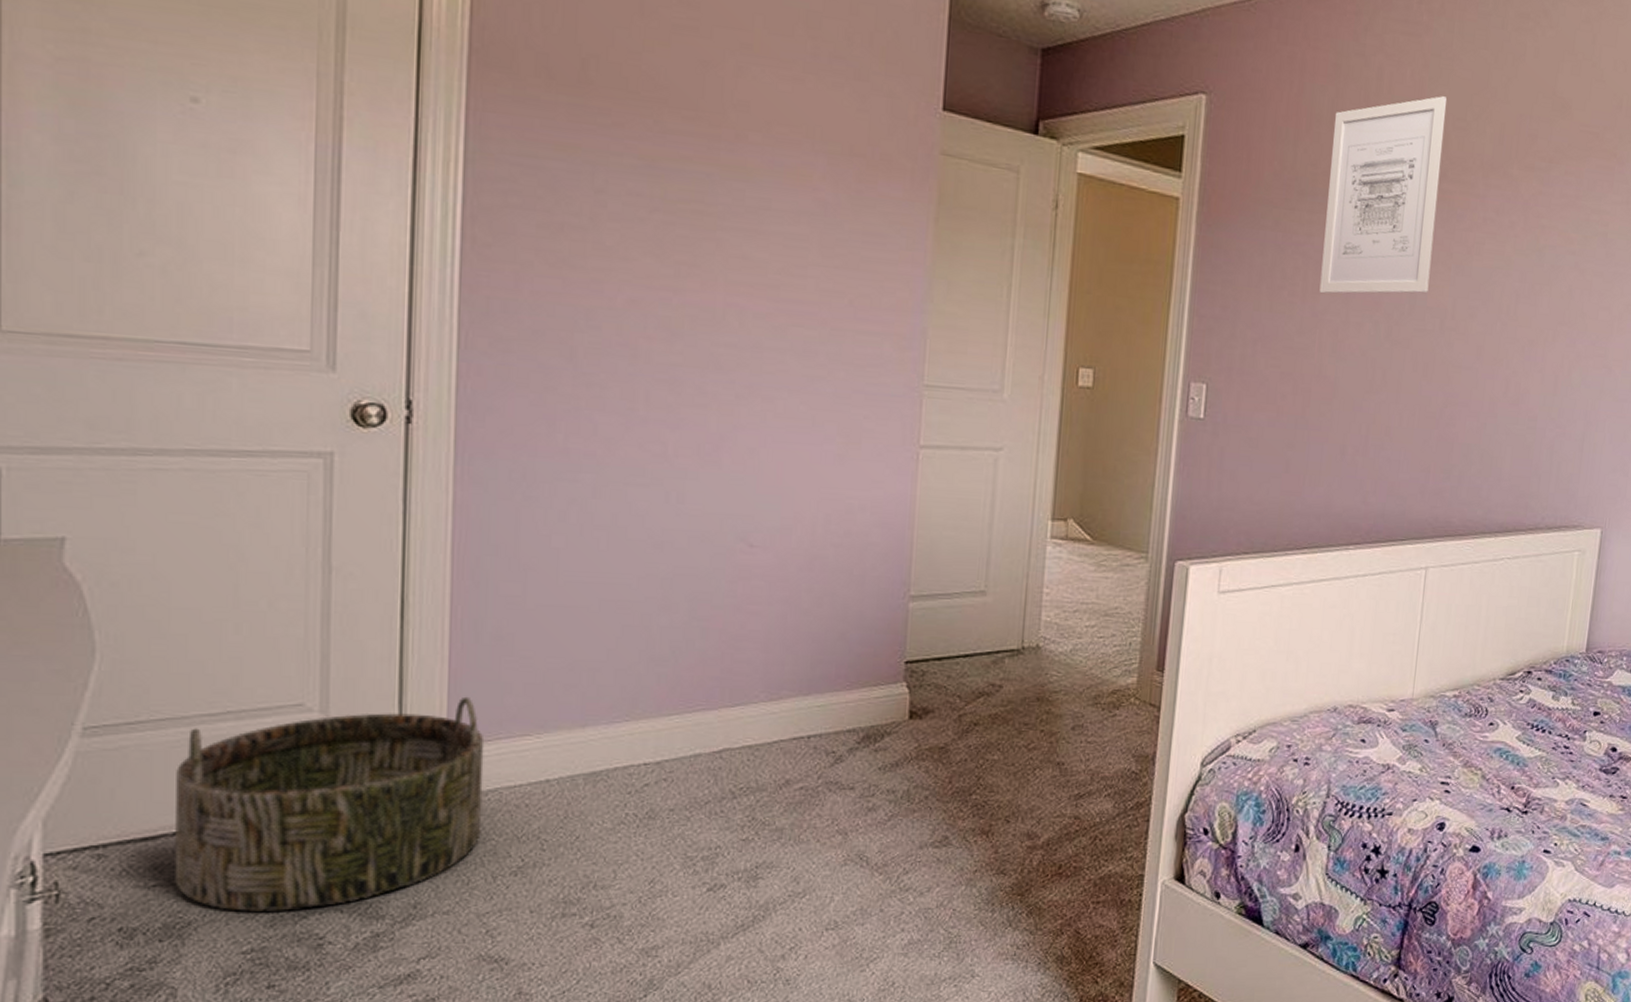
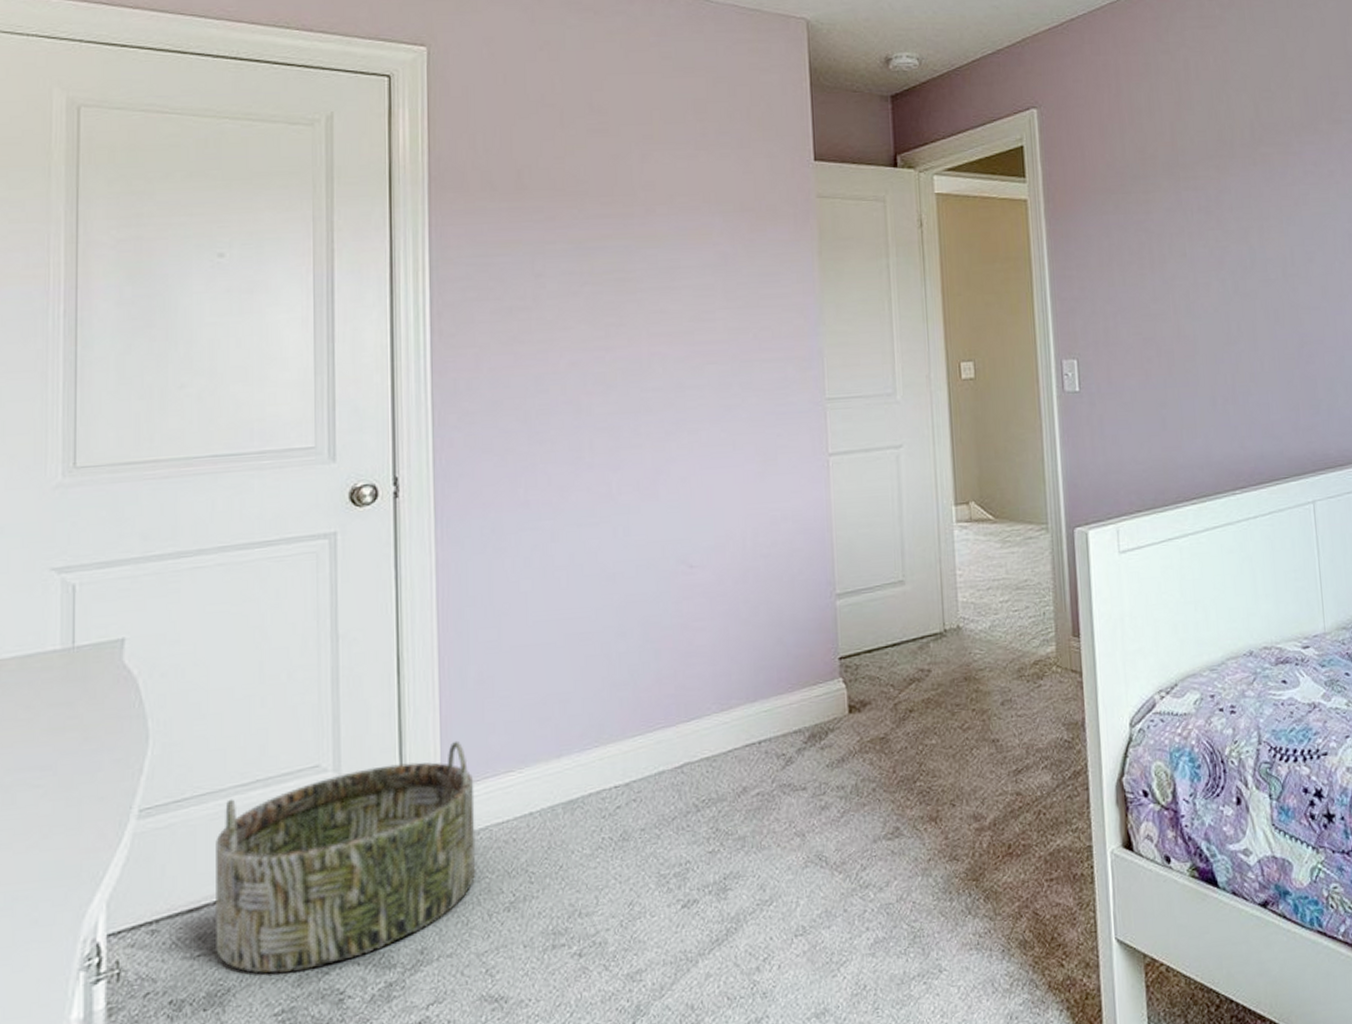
wall art: present [1319,96,1447,294] -> none [1152,74,1265,262]

